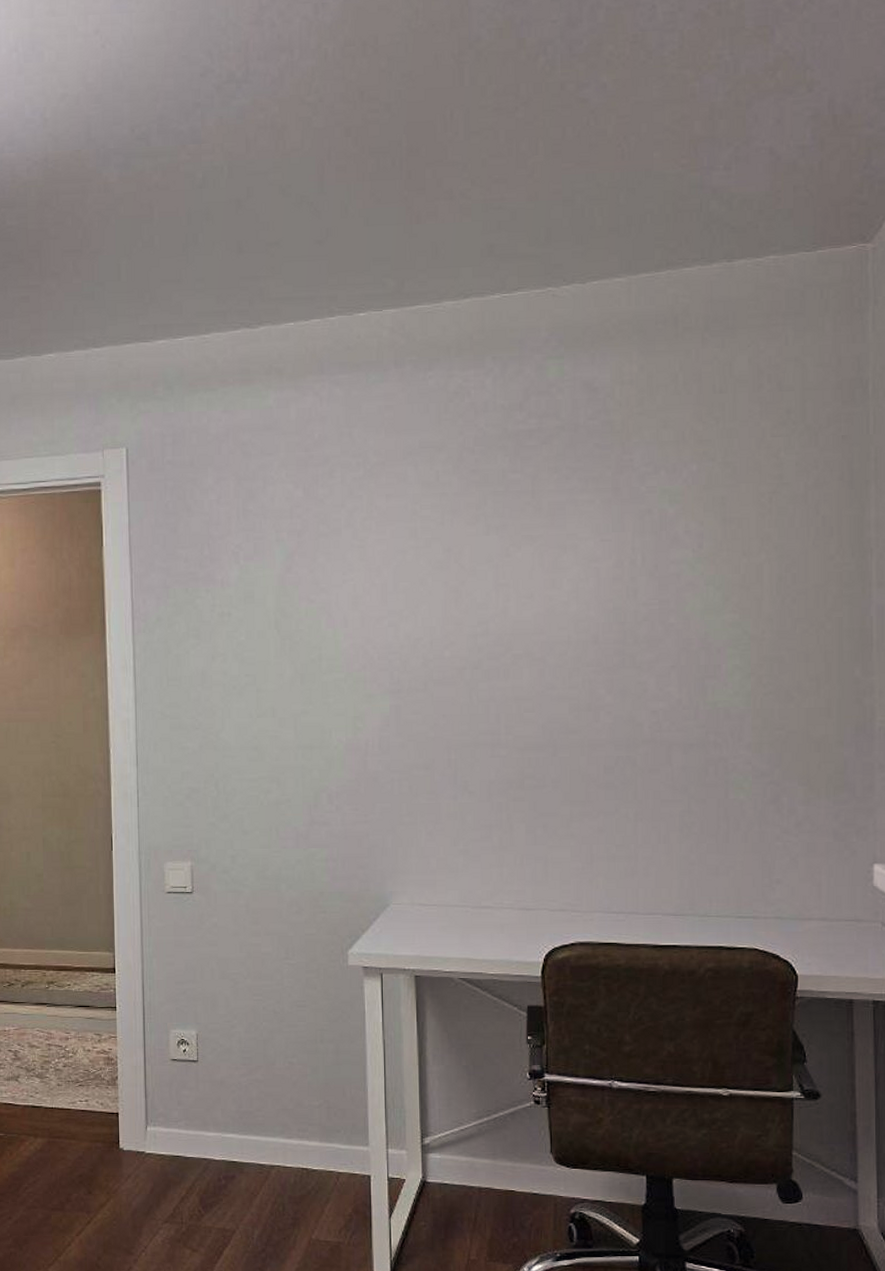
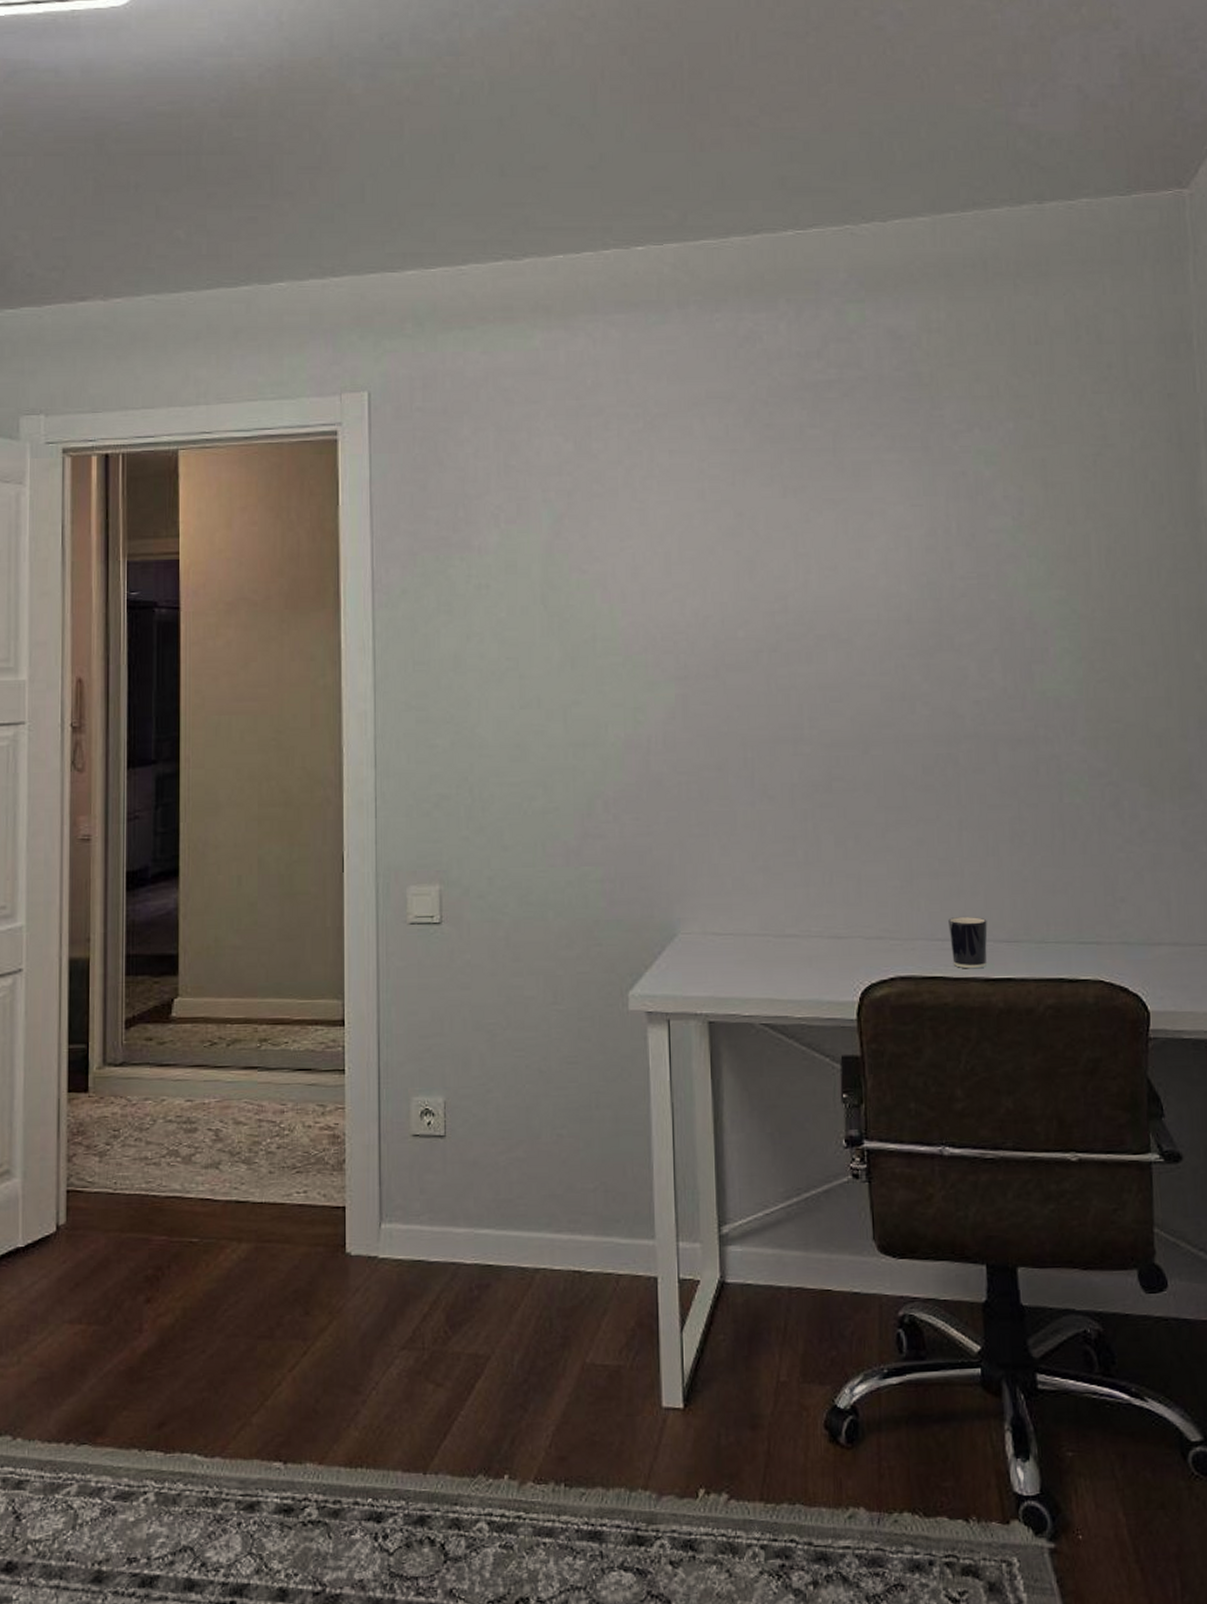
mug: none [623,894,657,937] -> present [948,917,988,969]

